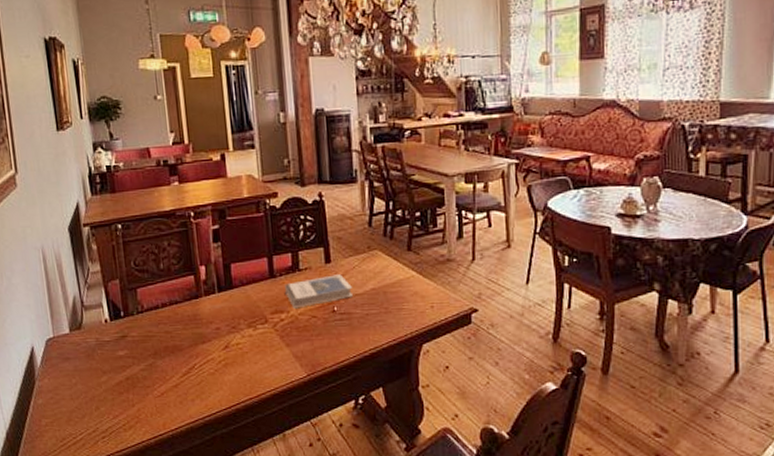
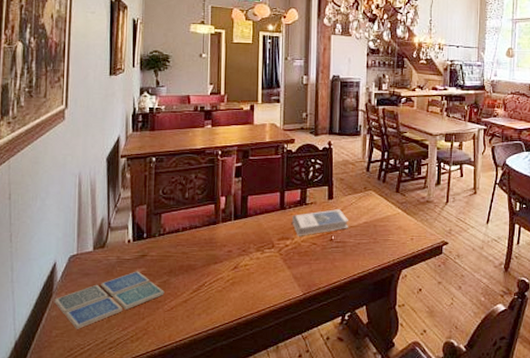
drink coaster: none [38,353,152,418] -> present [54,271,165,329]

